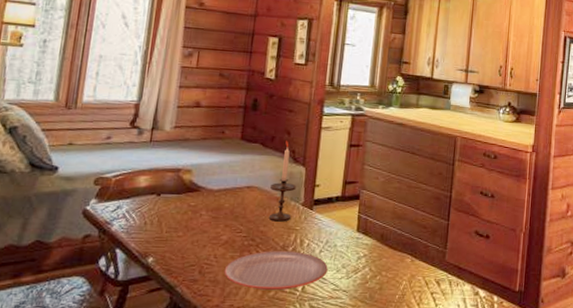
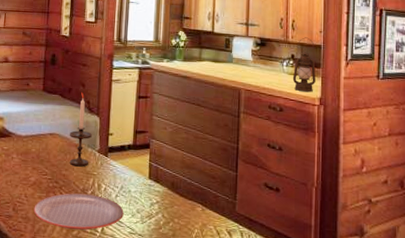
lantern: none [508,85,531,139] -> present [292,37,316,92]

